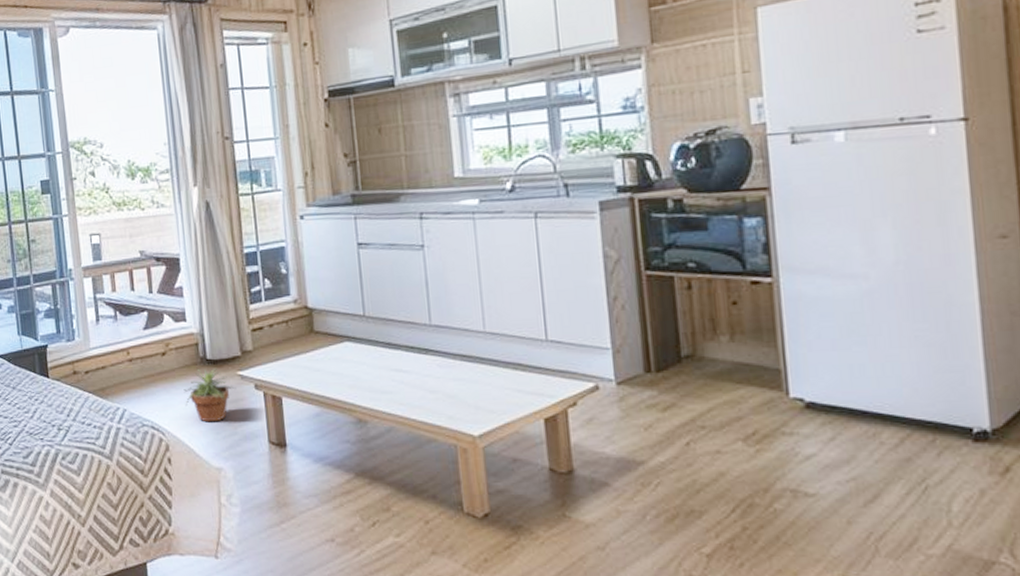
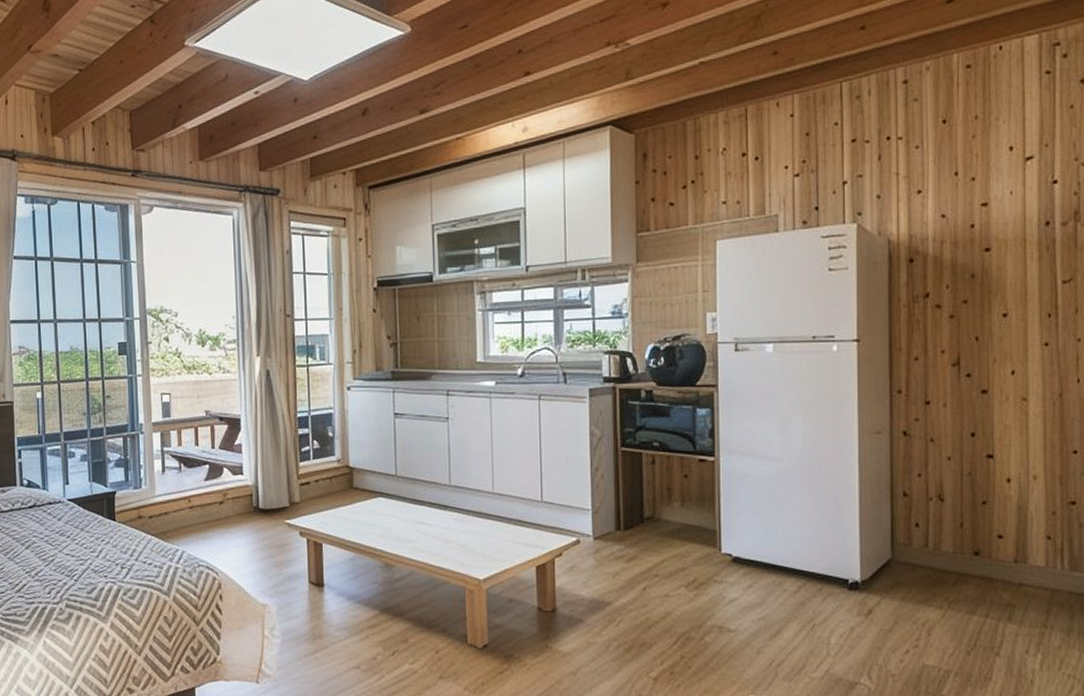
potted plant: present [183,369,236,422] -> none [237,517,284,564]

